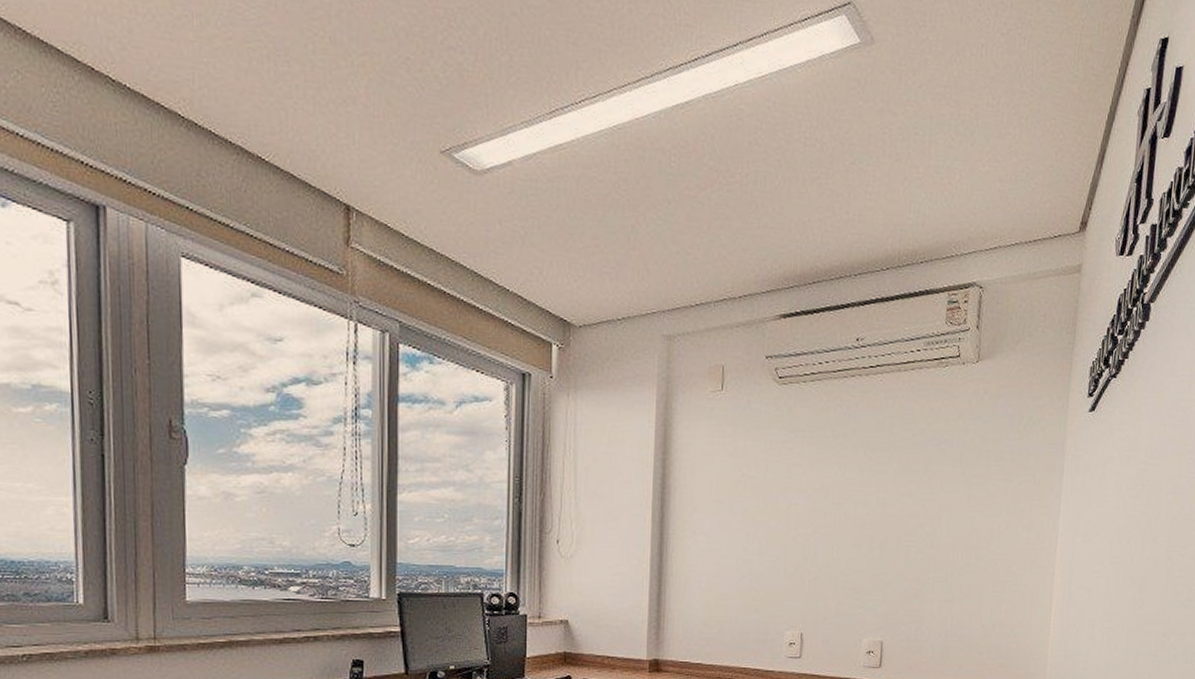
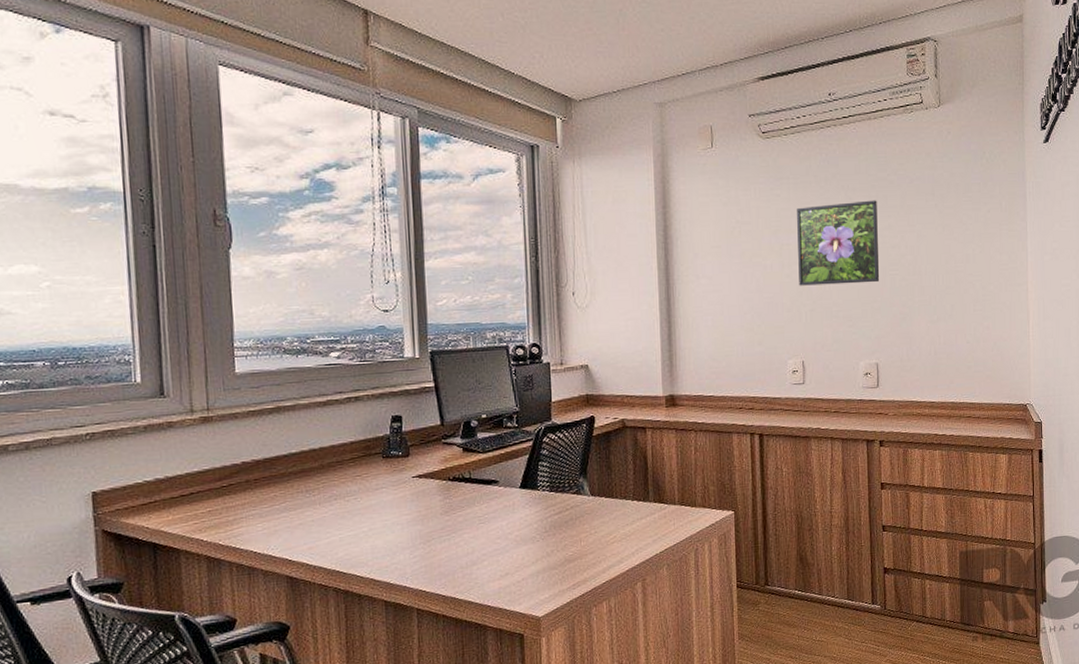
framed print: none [805,462,899,554] -> present [797,200,880,286]

